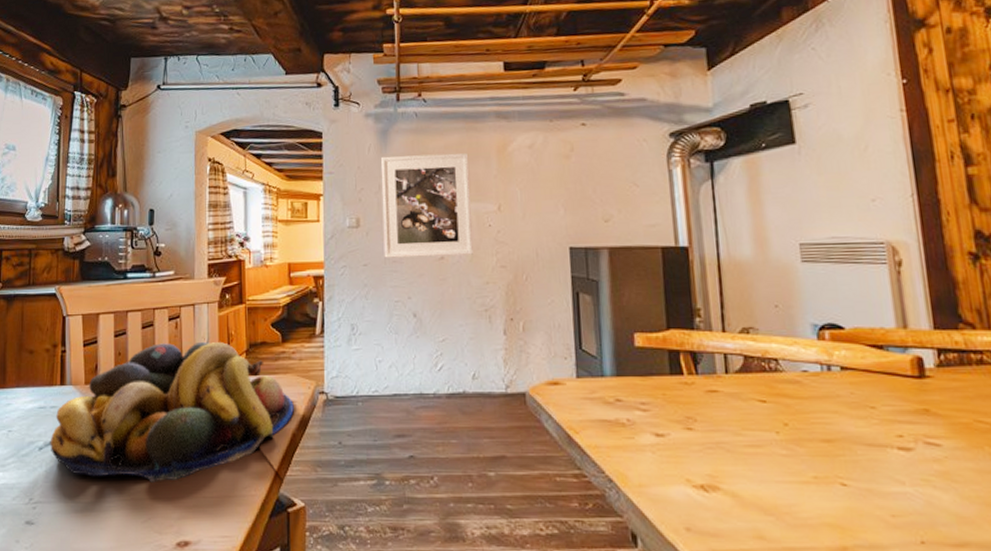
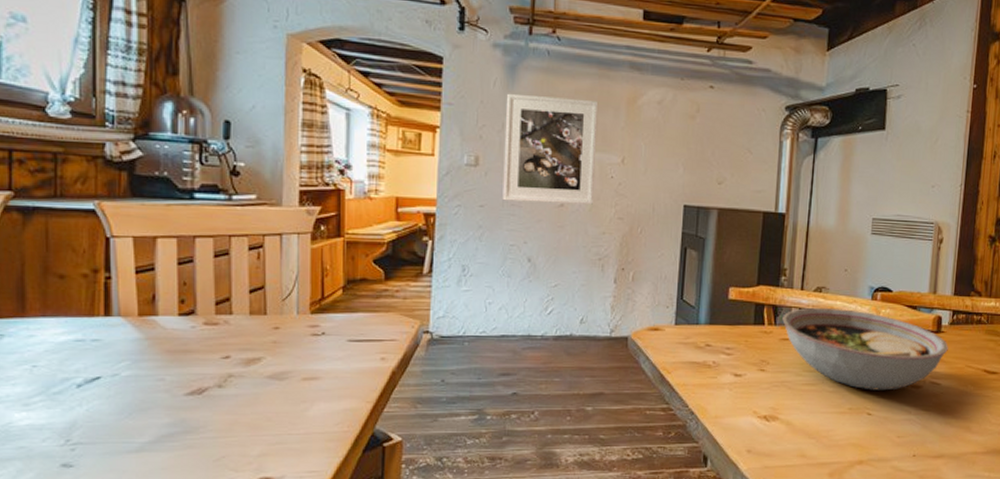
fruit bowl: present [50,341,294,483] -> none [92,274,395,421]
bowl: none [704,351,942,454] -> present [782,307,948,391]

